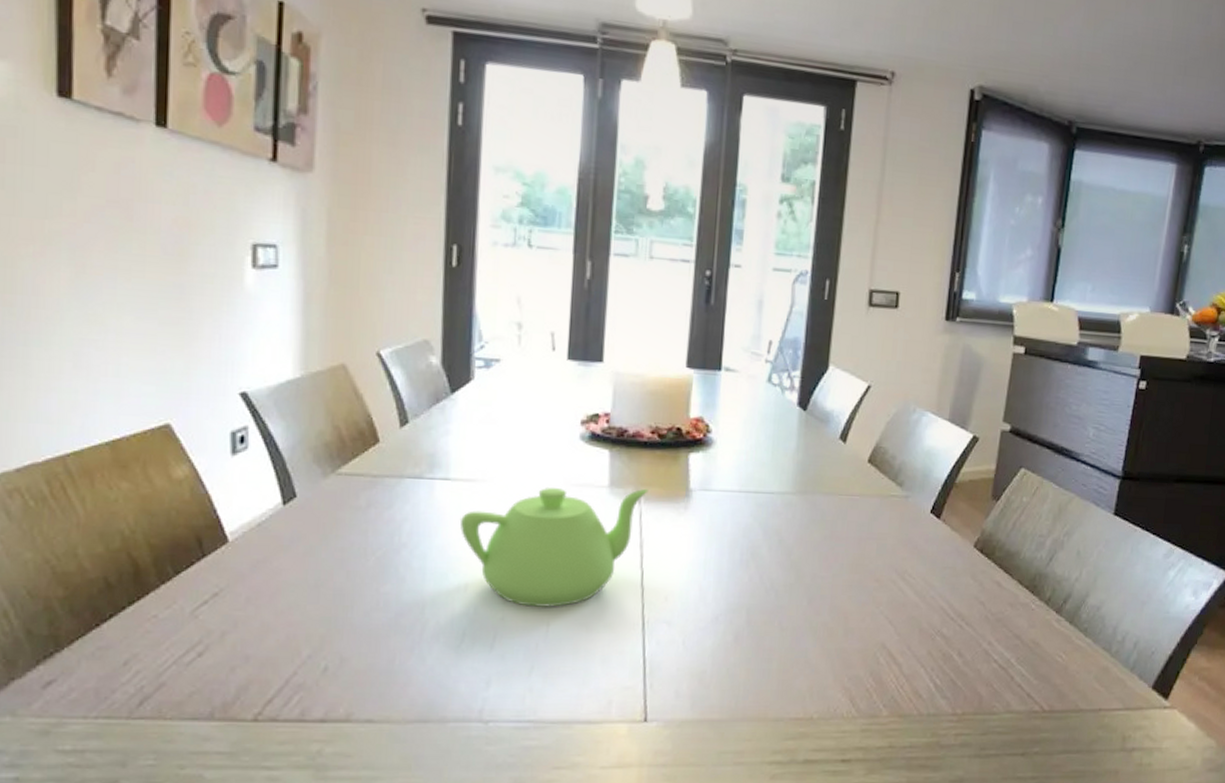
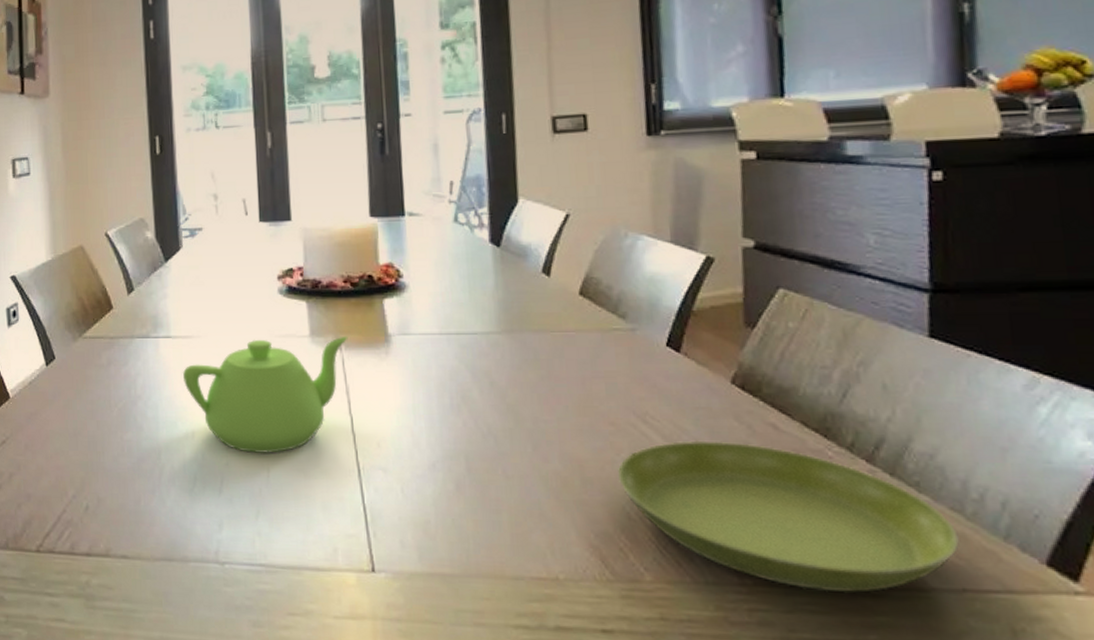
saucer: none [874,595,1104,717] -> present [617,440,959,594]

